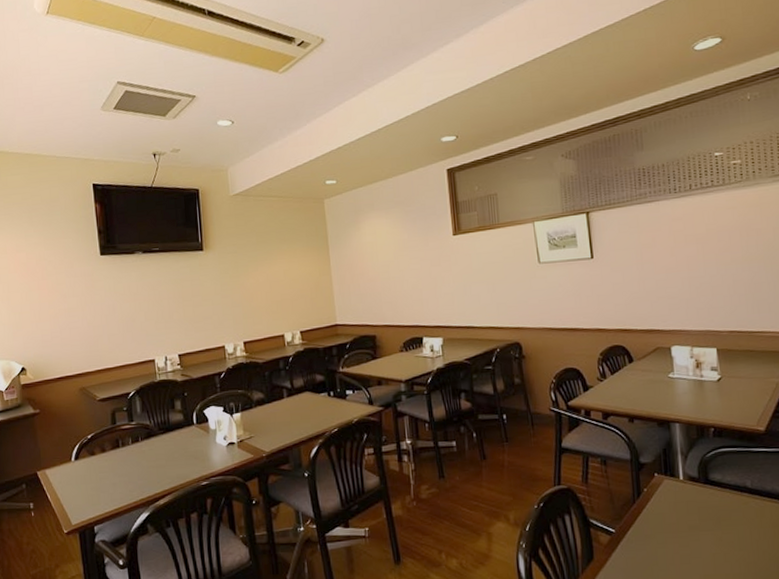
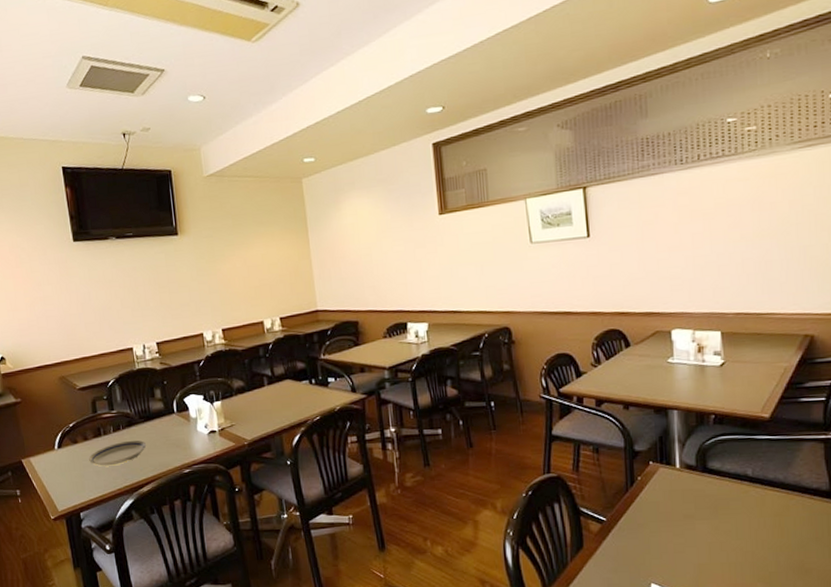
plate: none [106,452,165,479] -> present [89,440,147,466]

